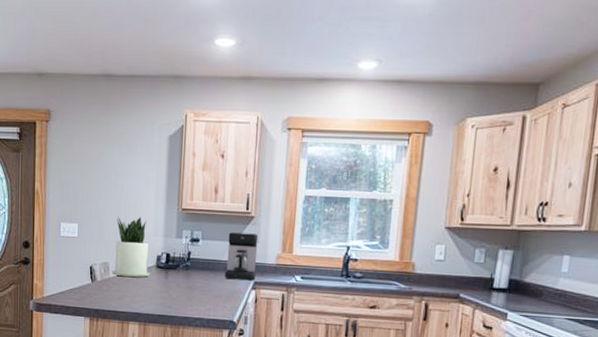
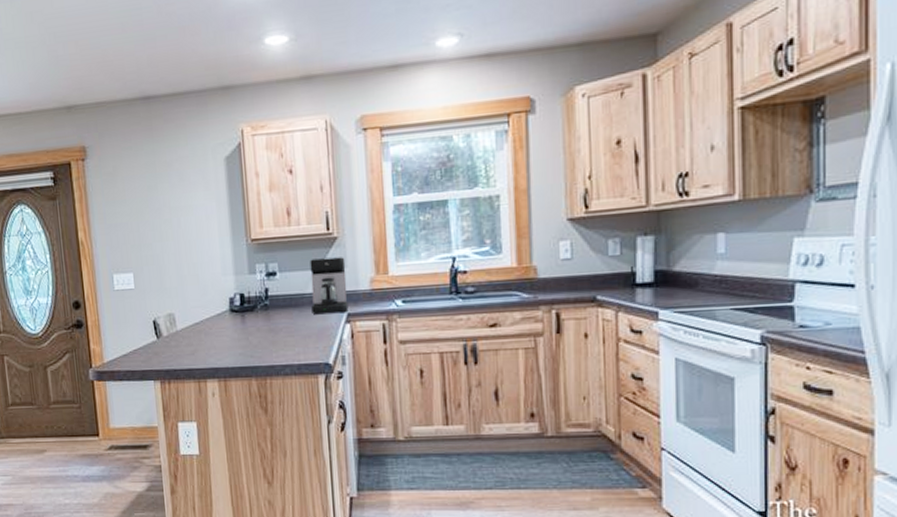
planter: present [111,217,151,278] -> none [177,256,225,328]

